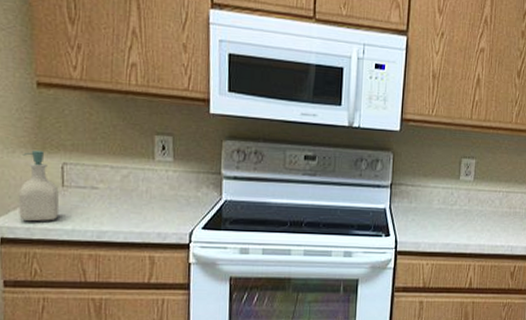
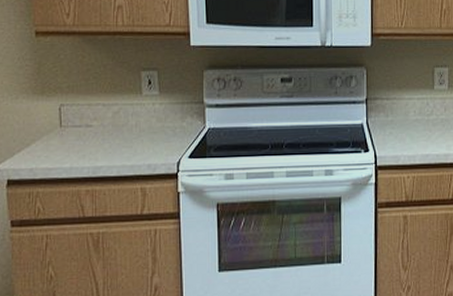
soap bottle: present [18,150,60,222] -> none [22,94,59,163]

